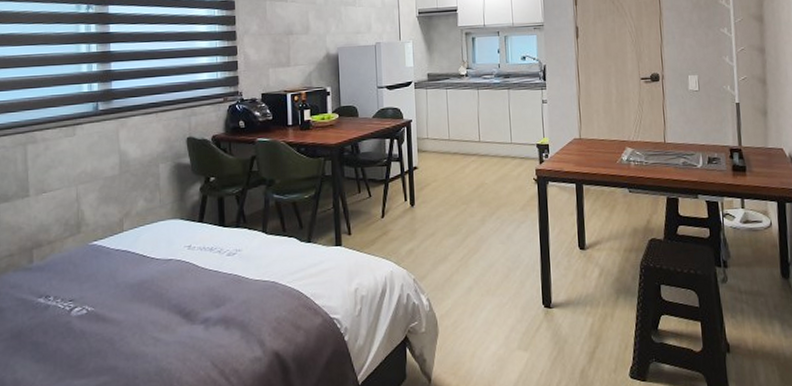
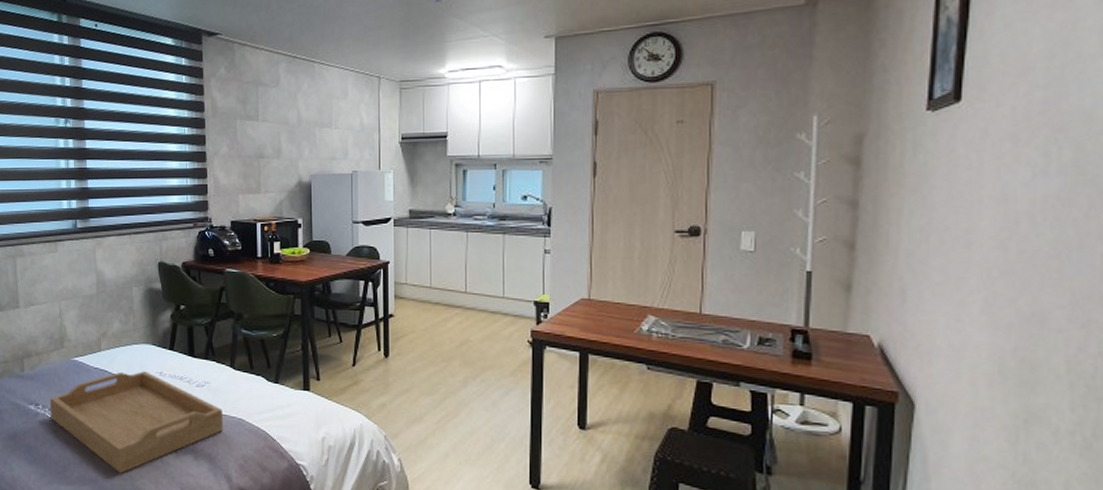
serving tray: none [62,247,255,356] -> present [49,371,223,474]

